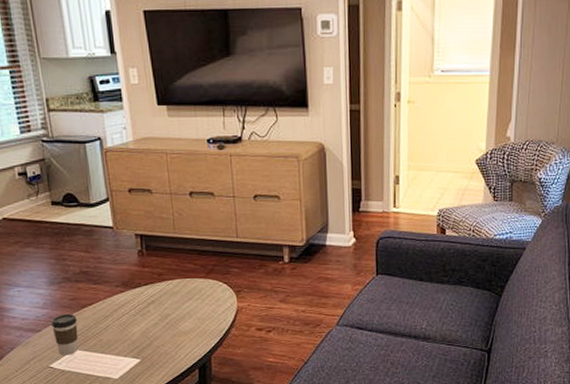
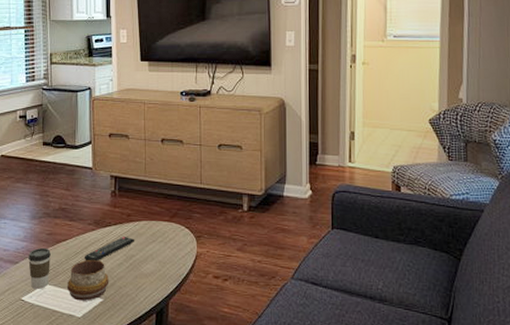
decorative bowl: none [99,322,146,363] -> present [68,260,110,301]
remote control: none [115,295,170,324] -> present [85,236,135,262]

